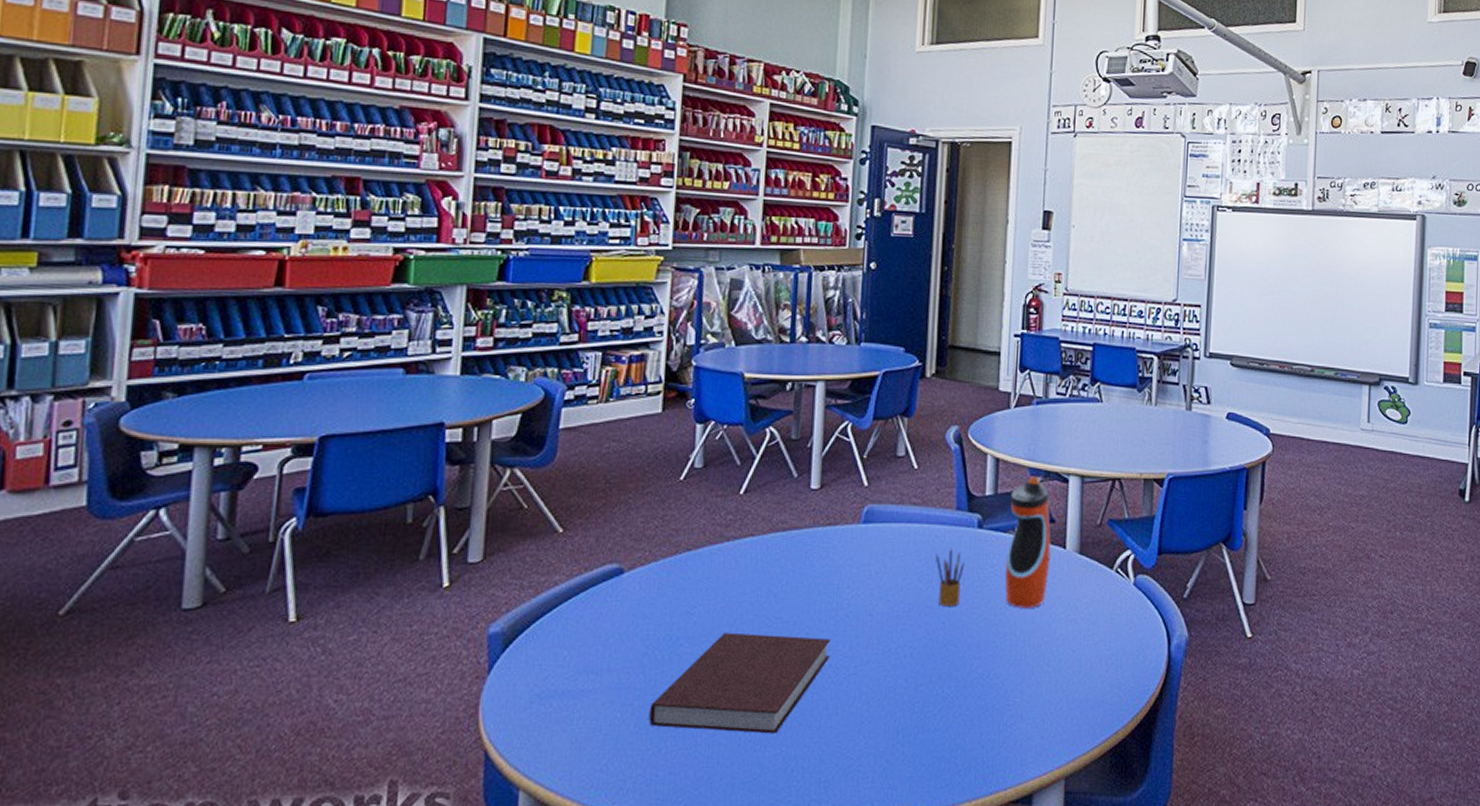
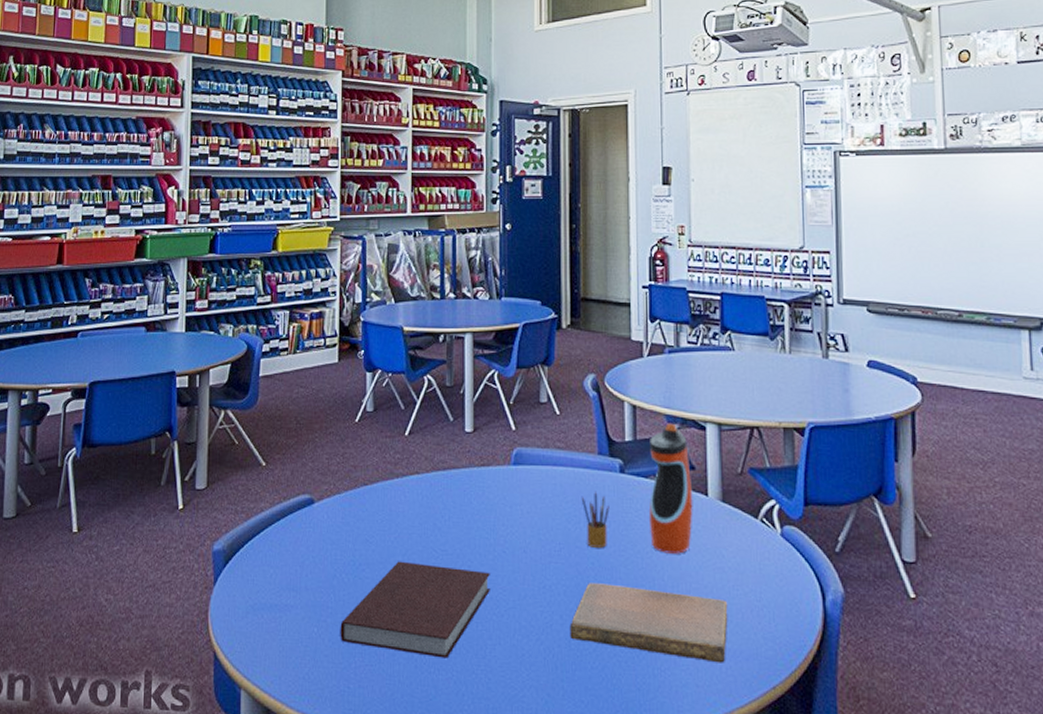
notebook: none [914,642,1078,714] -> present [569,583,728,663]

